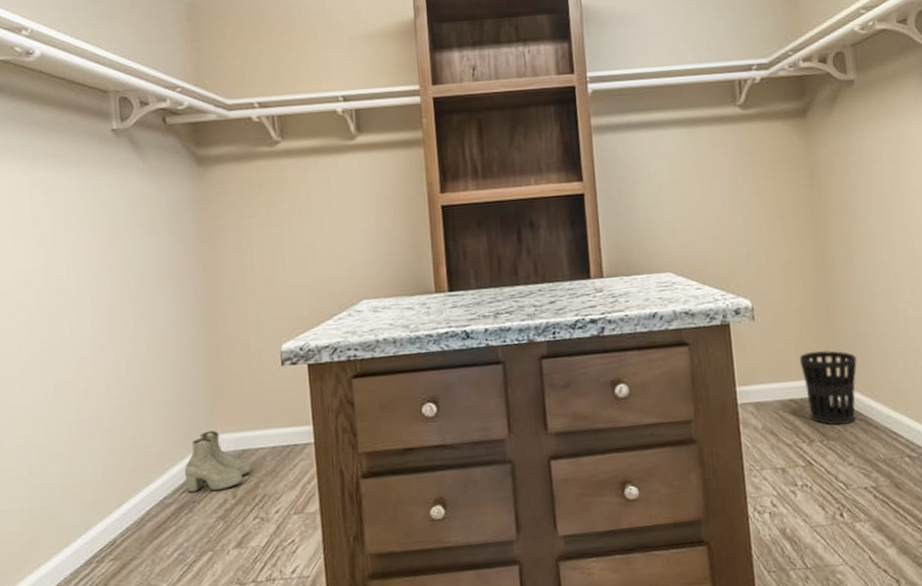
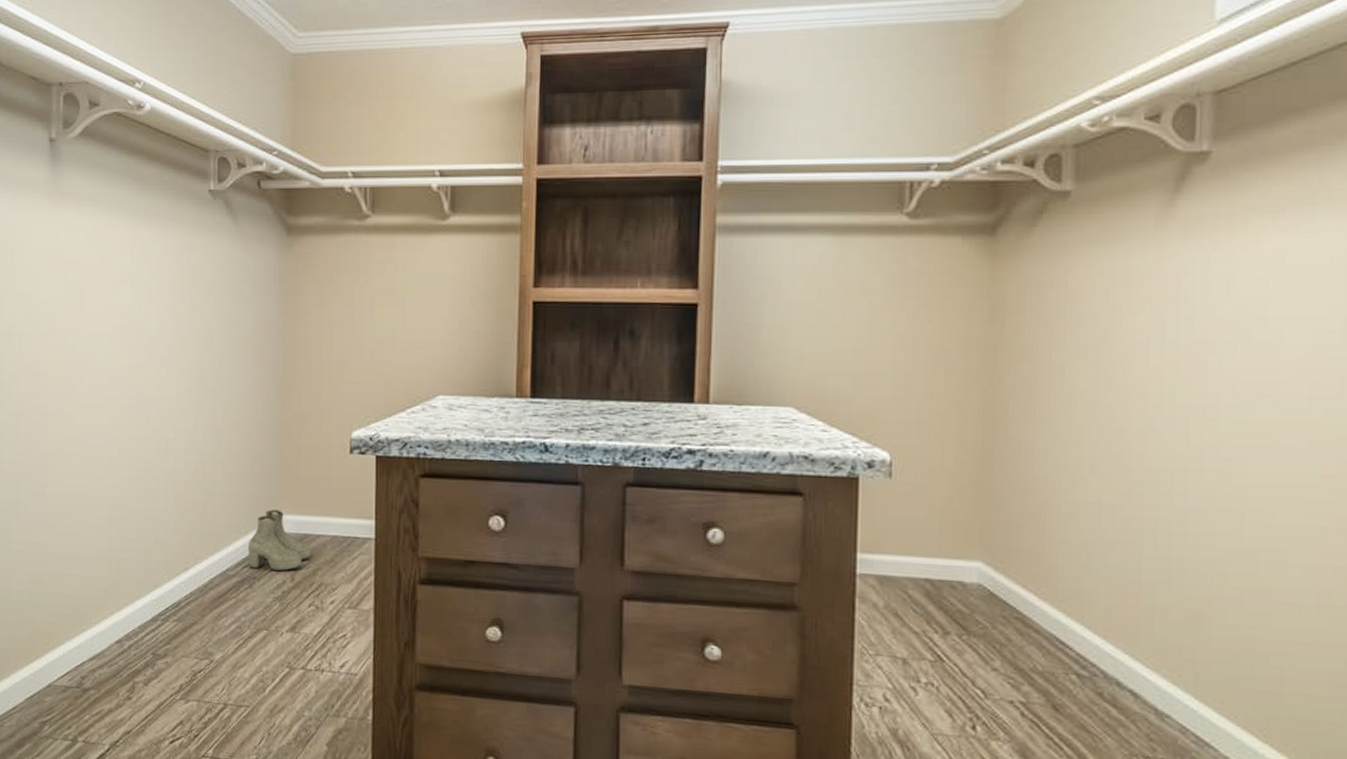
wastebasket: present [799,350,857,425] -> none [944,526,1022,621]

